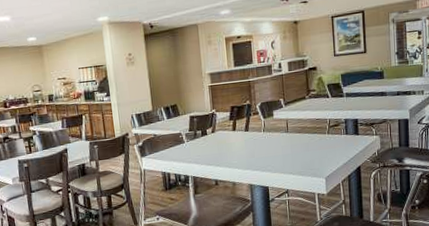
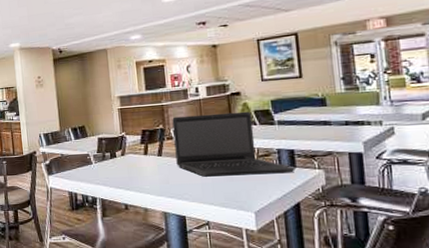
laptop: none [258,85,358,149] -> present [172,111,295,177]

